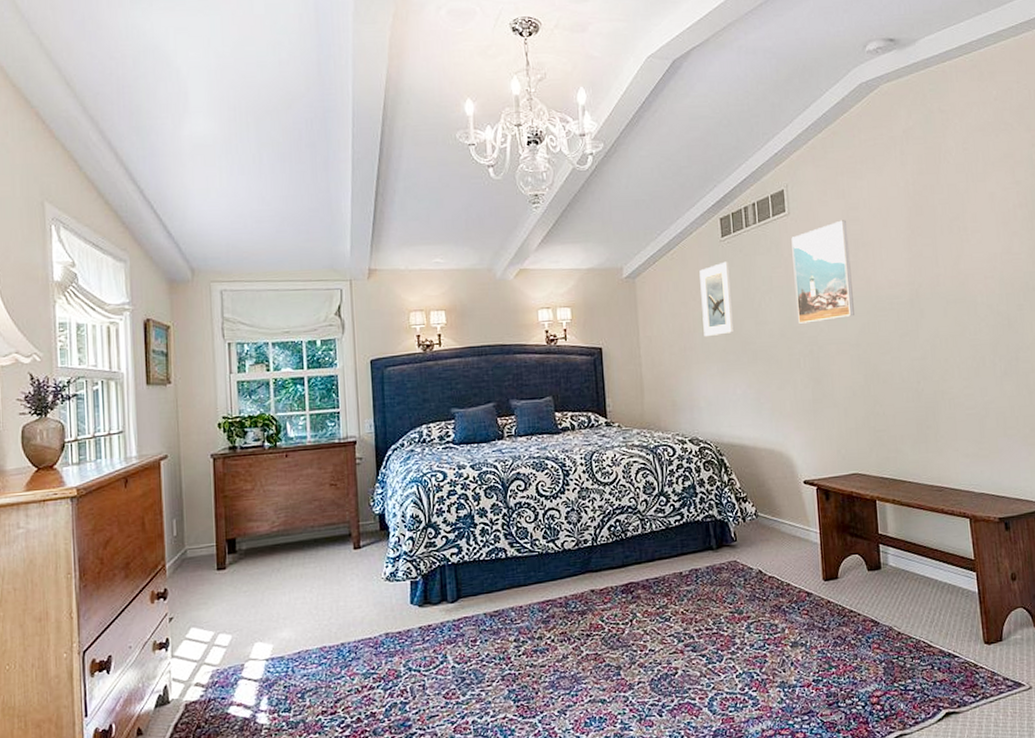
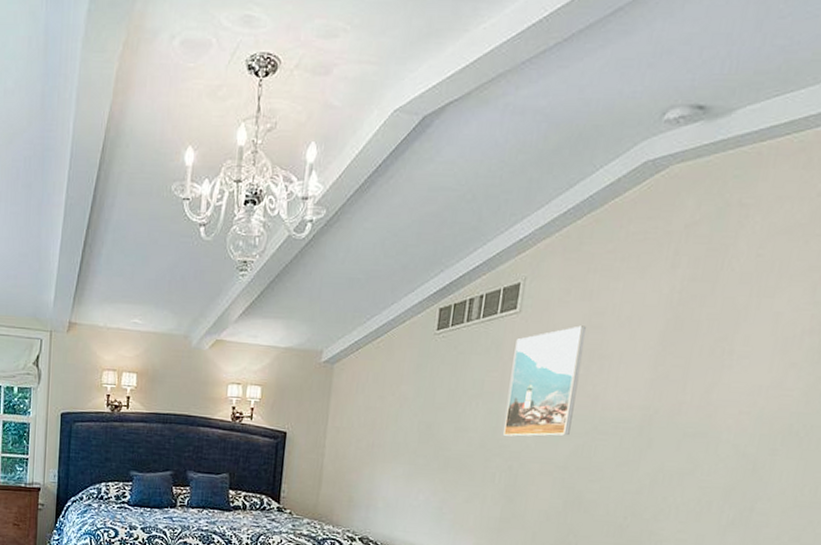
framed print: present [699,261,734,337] -> none [396,357,439,436]

